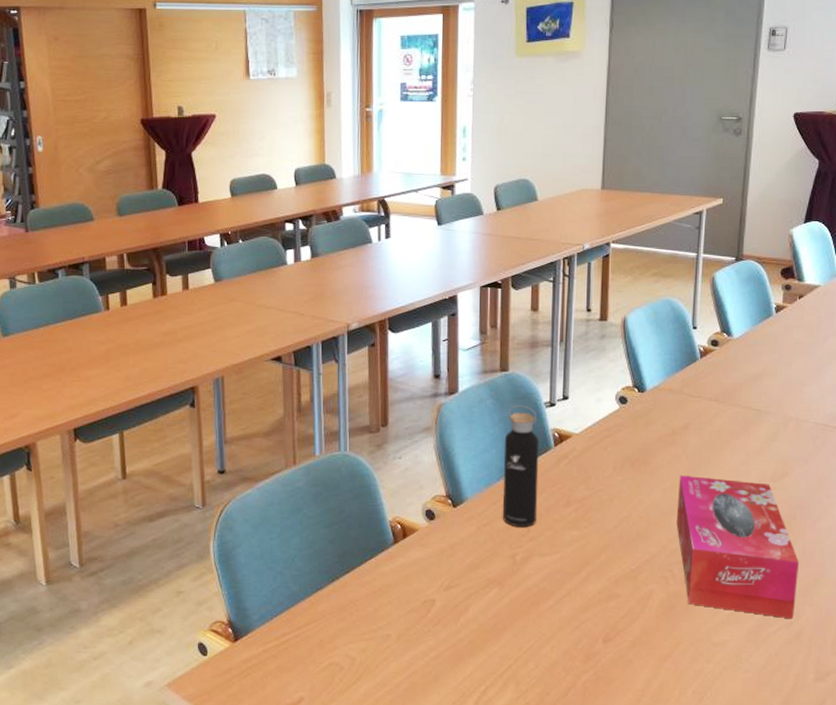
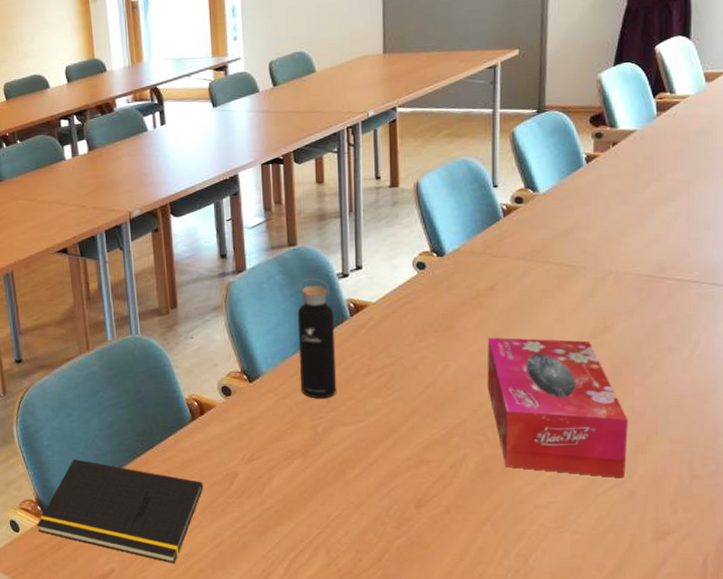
notepad: none [227,578,400,694] -> present [37,459,204,564]

